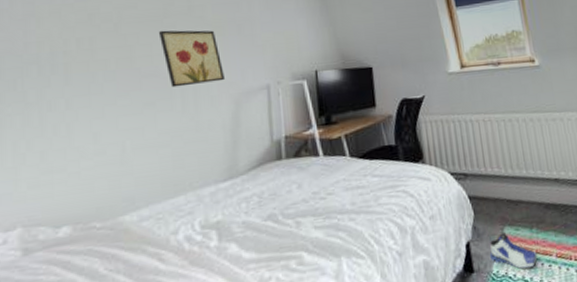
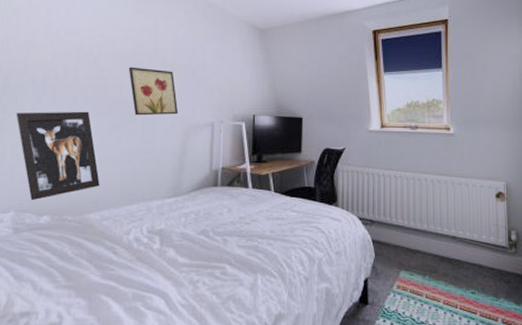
wall art: none [16,89,134,211] -> present [16,111,100,201]
sneaker: present [489,232,538,269] -> none [383,275,426,309]

